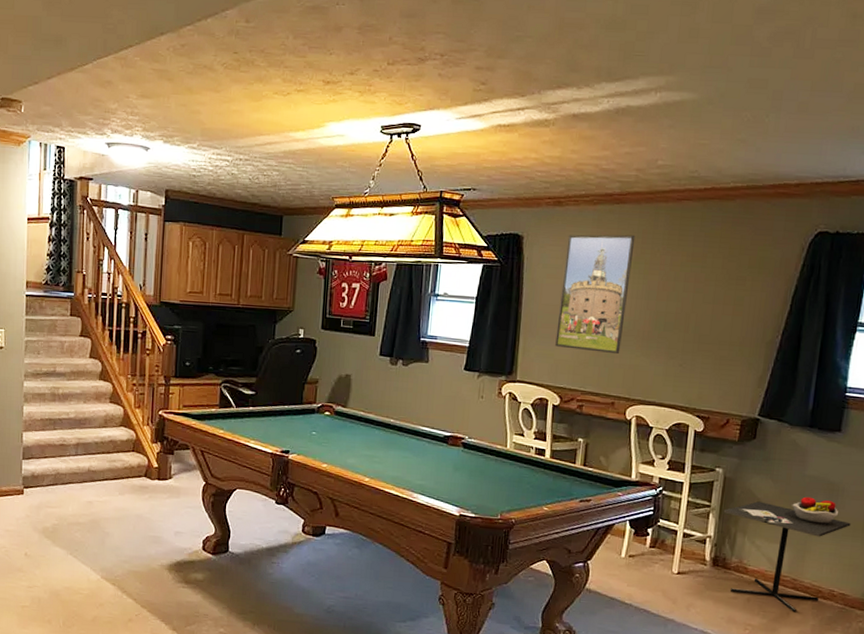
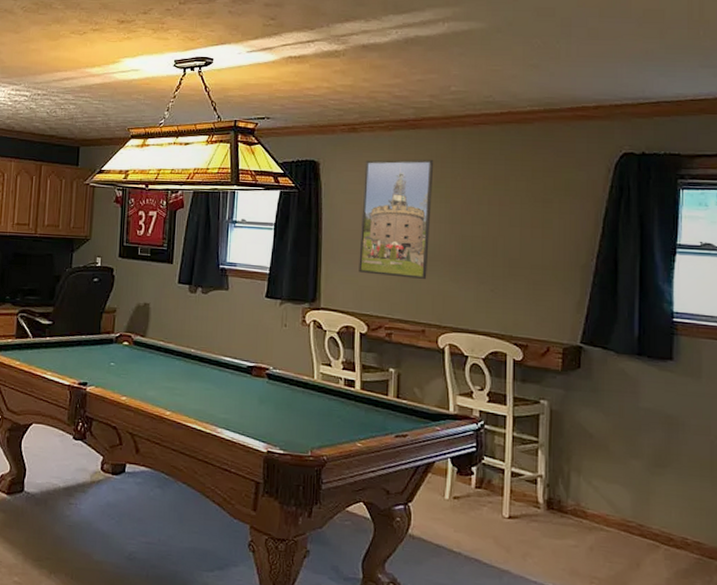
kitchen table: present [723,496,851,613] -> none [553,431,697,564]

